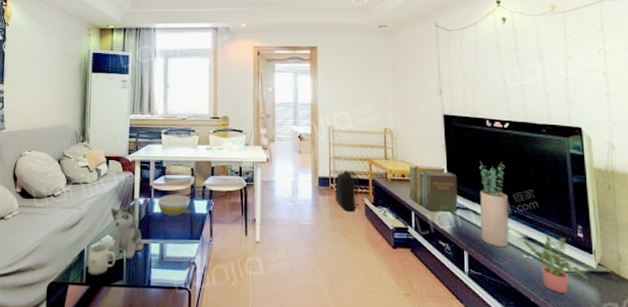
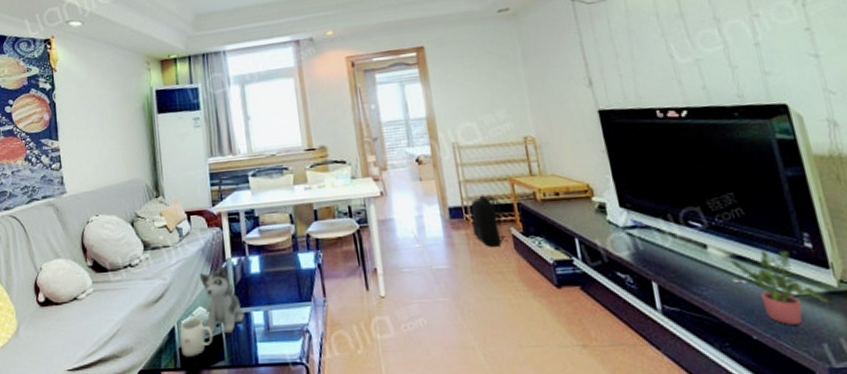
bowl: present [158,194,190,217] -> none [254,247,294,277]
books: present [409,165,458,213] -> none [563,177,636,236]
vase: present [479,160,509,248] -> none [655,161,711,273]

